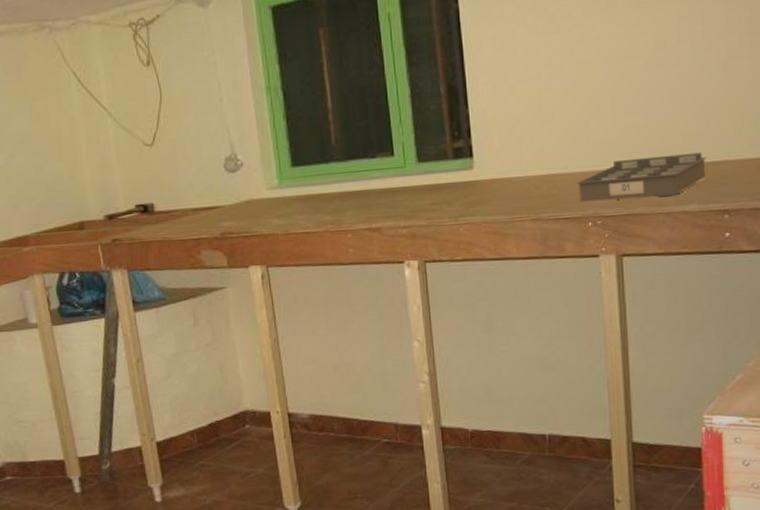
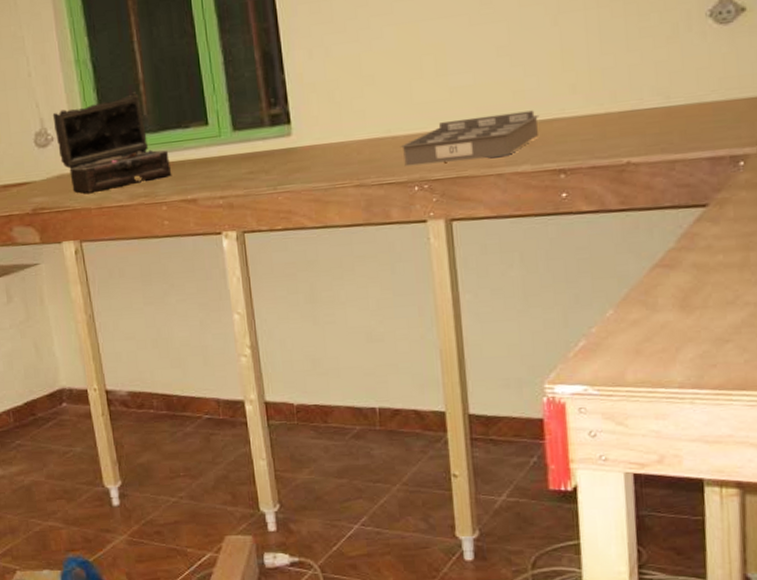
toolbox: none [242,121,358,221] -> present [52,92,172,195]

